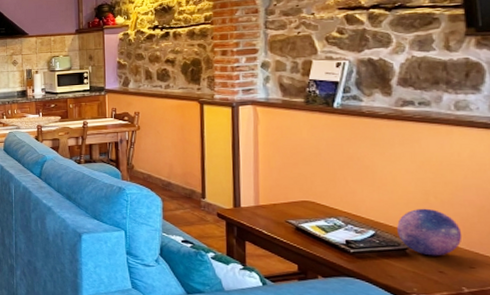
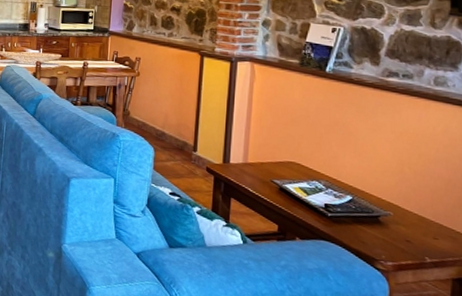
decorative ball: present [397,208,463,256] -> none [373,177,430,226]

